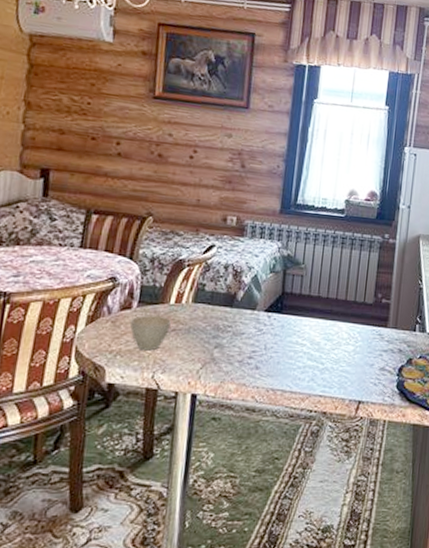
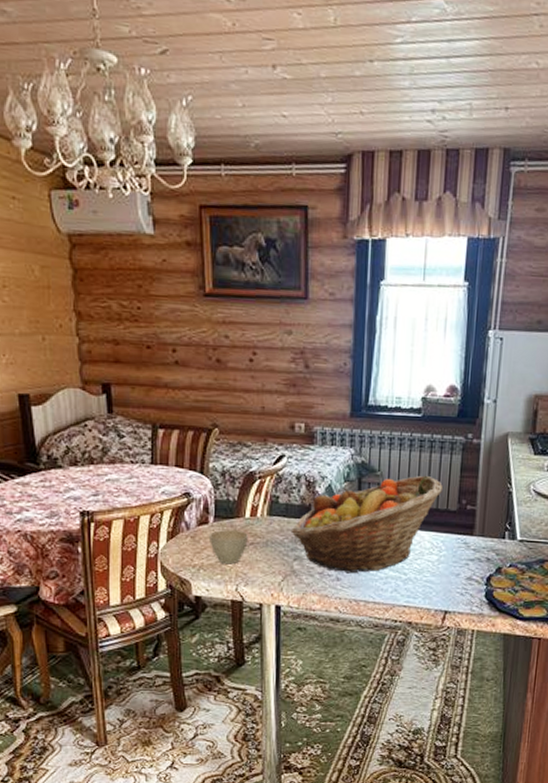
fruit basket: none [214,269,361,362] -> present [290,475,443,574]

